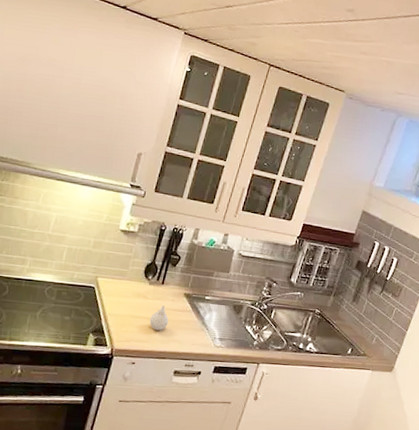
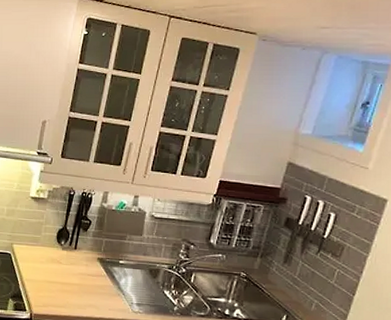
vase: present [149,305,169,331] -> none [65,270,84,296]

